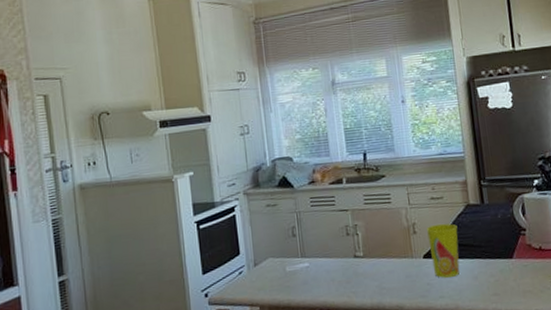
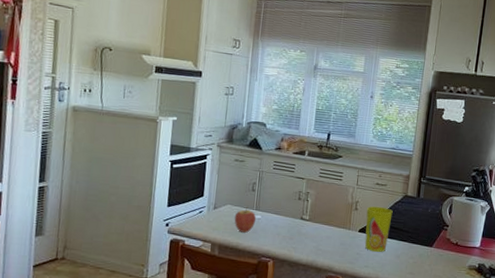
fruit: none [279,255,305,287] -> present [234,206,257,233]

